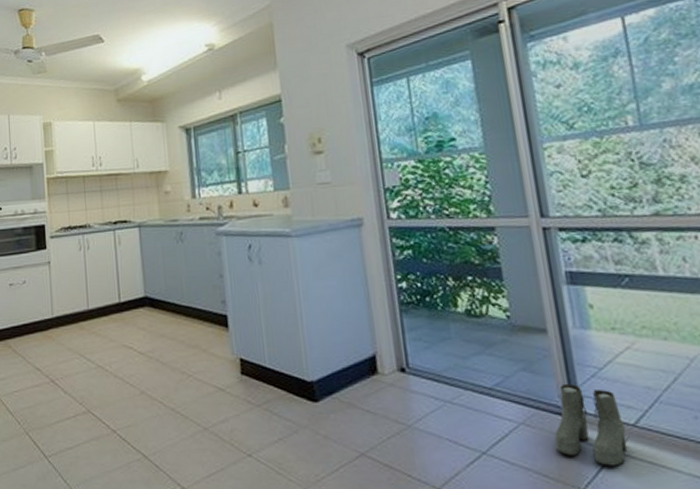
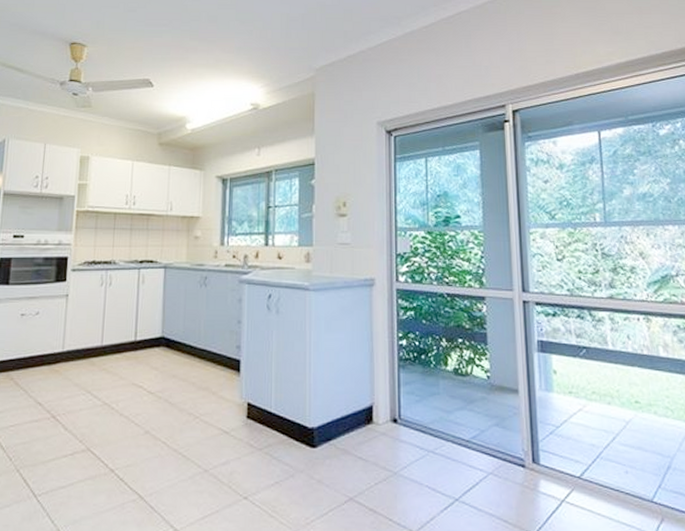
boots: present [554,384,628,466] -> none [516,440,573,513]

